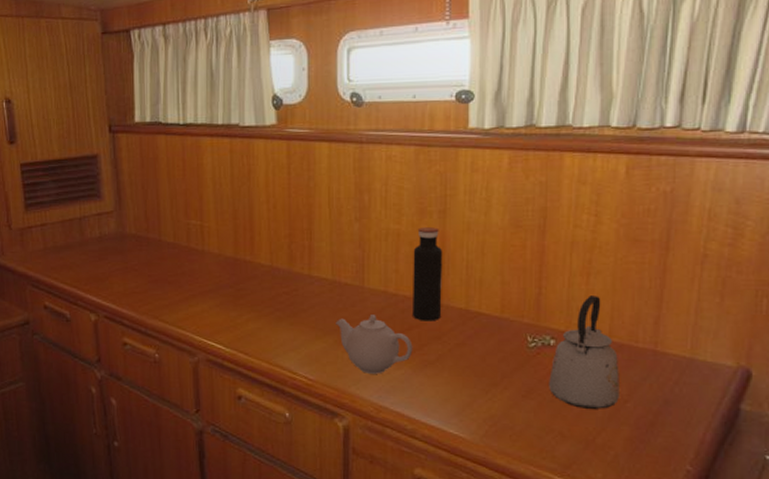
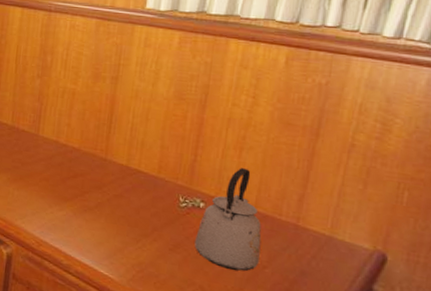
teapot: present [336,315,413,374] -> none [10,159,76,212]
water bottle: present [413,227,443,322] -> none [79,90,112,173]

